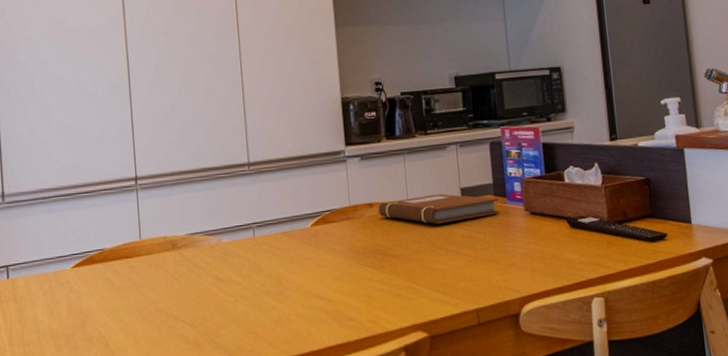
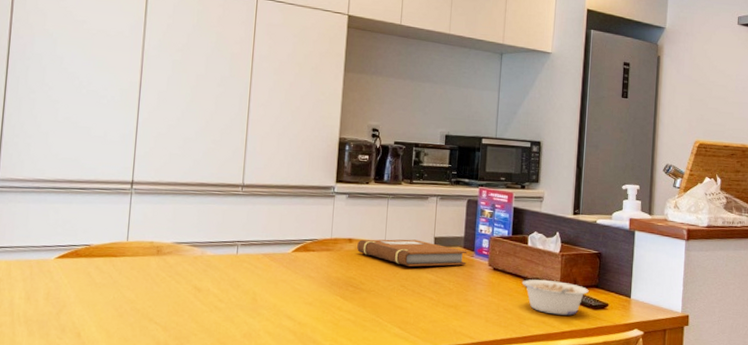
legume: none [566,216,642,254] -> present [522,279,589,316]

